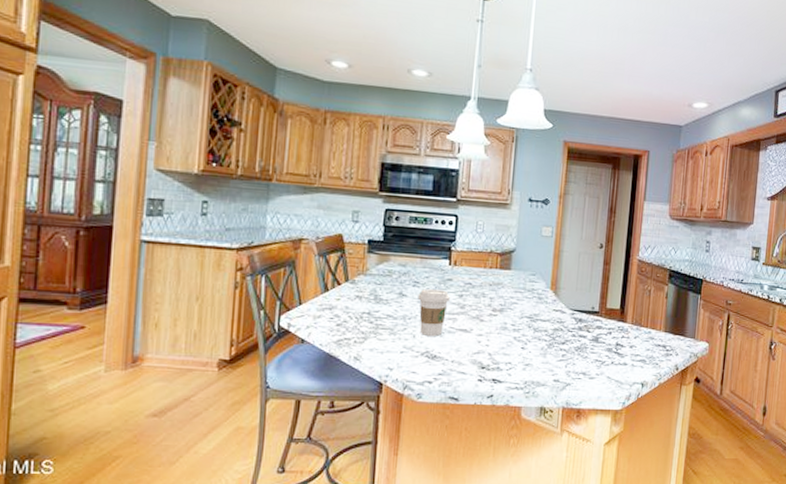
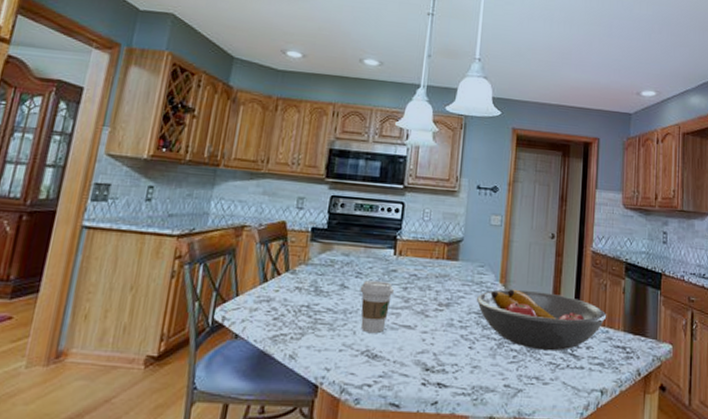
fruit bowl: none [528,295,650,350] -> present [476,289,607,352]

